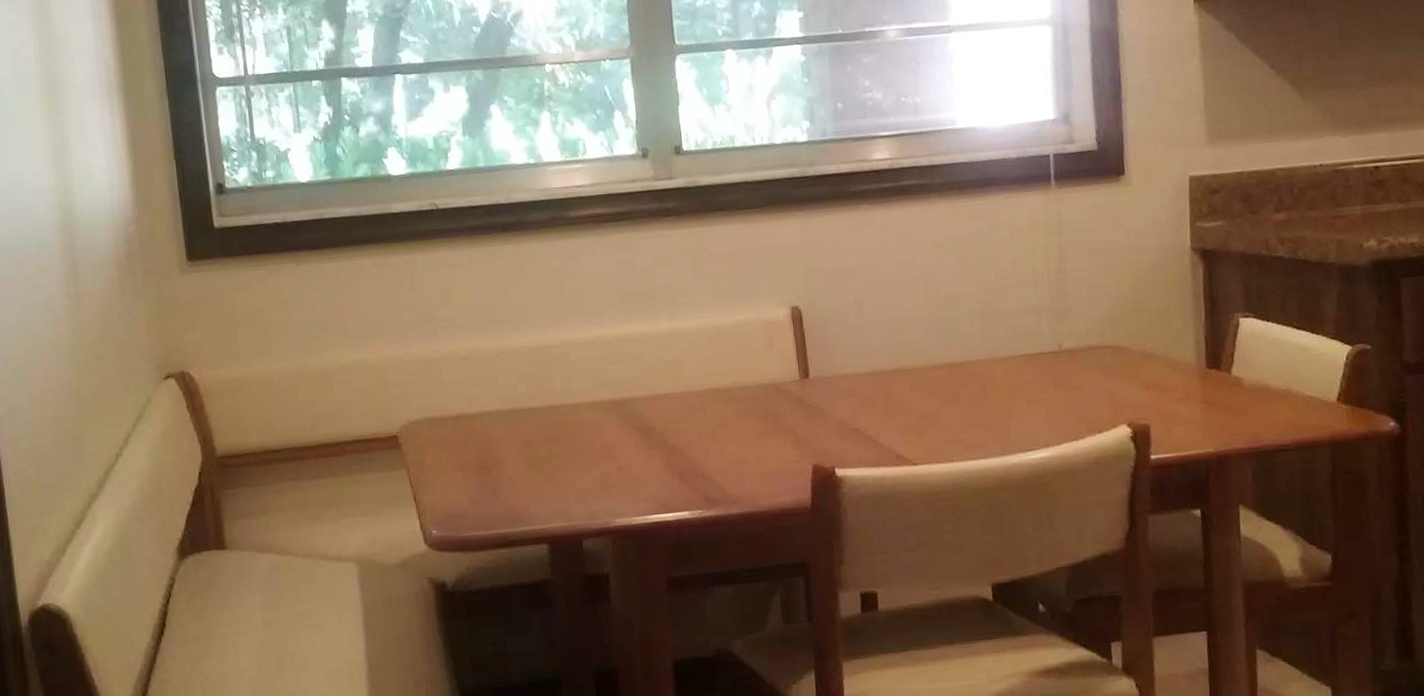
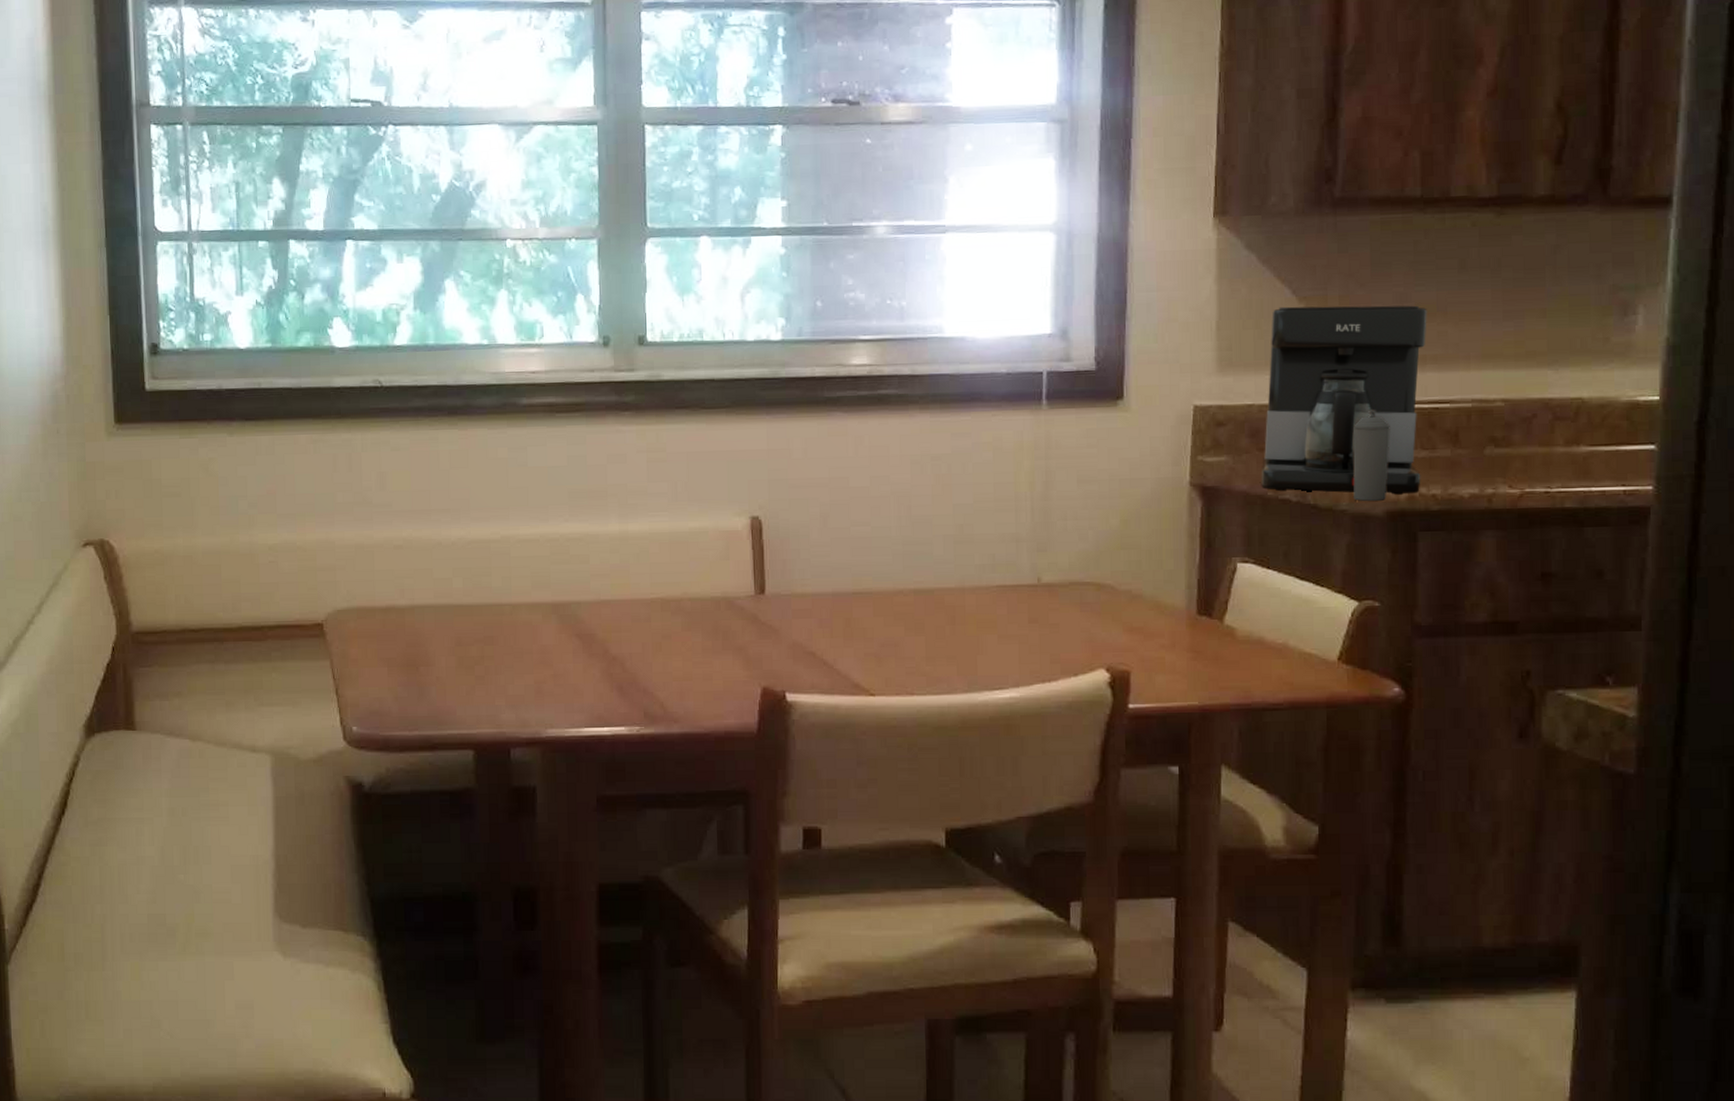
coffee maker: none [1253,71,1399,250] -> present [1261,305,1427,495]
canister: none [1335,169,1370,254] -> present [1353,410,1390,502]

